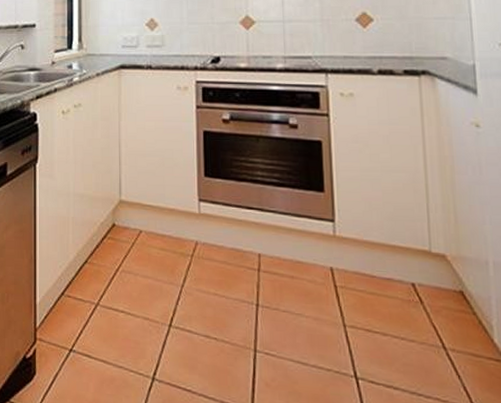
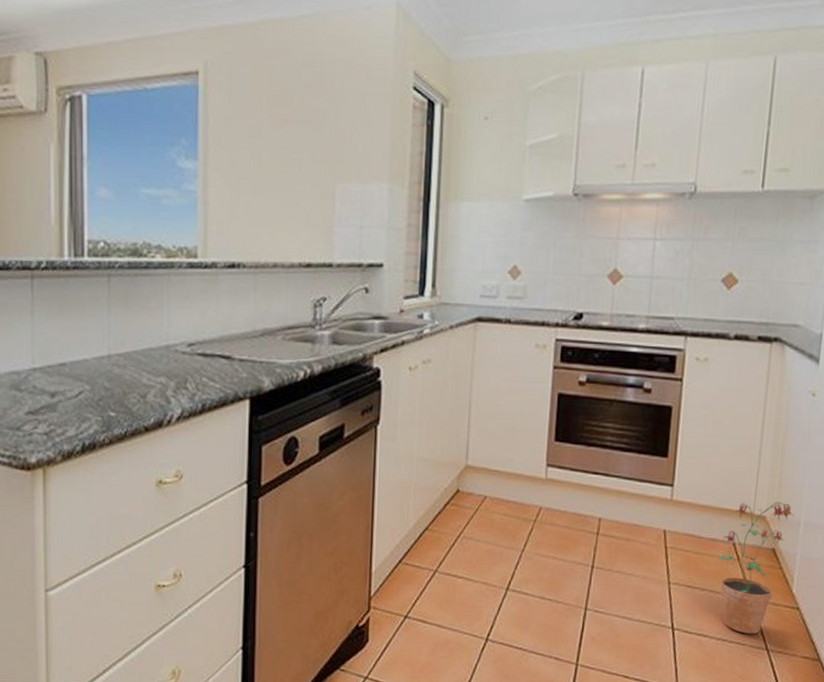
potted plant: none [397,239,479,390] -> present [718,501,794,634]

